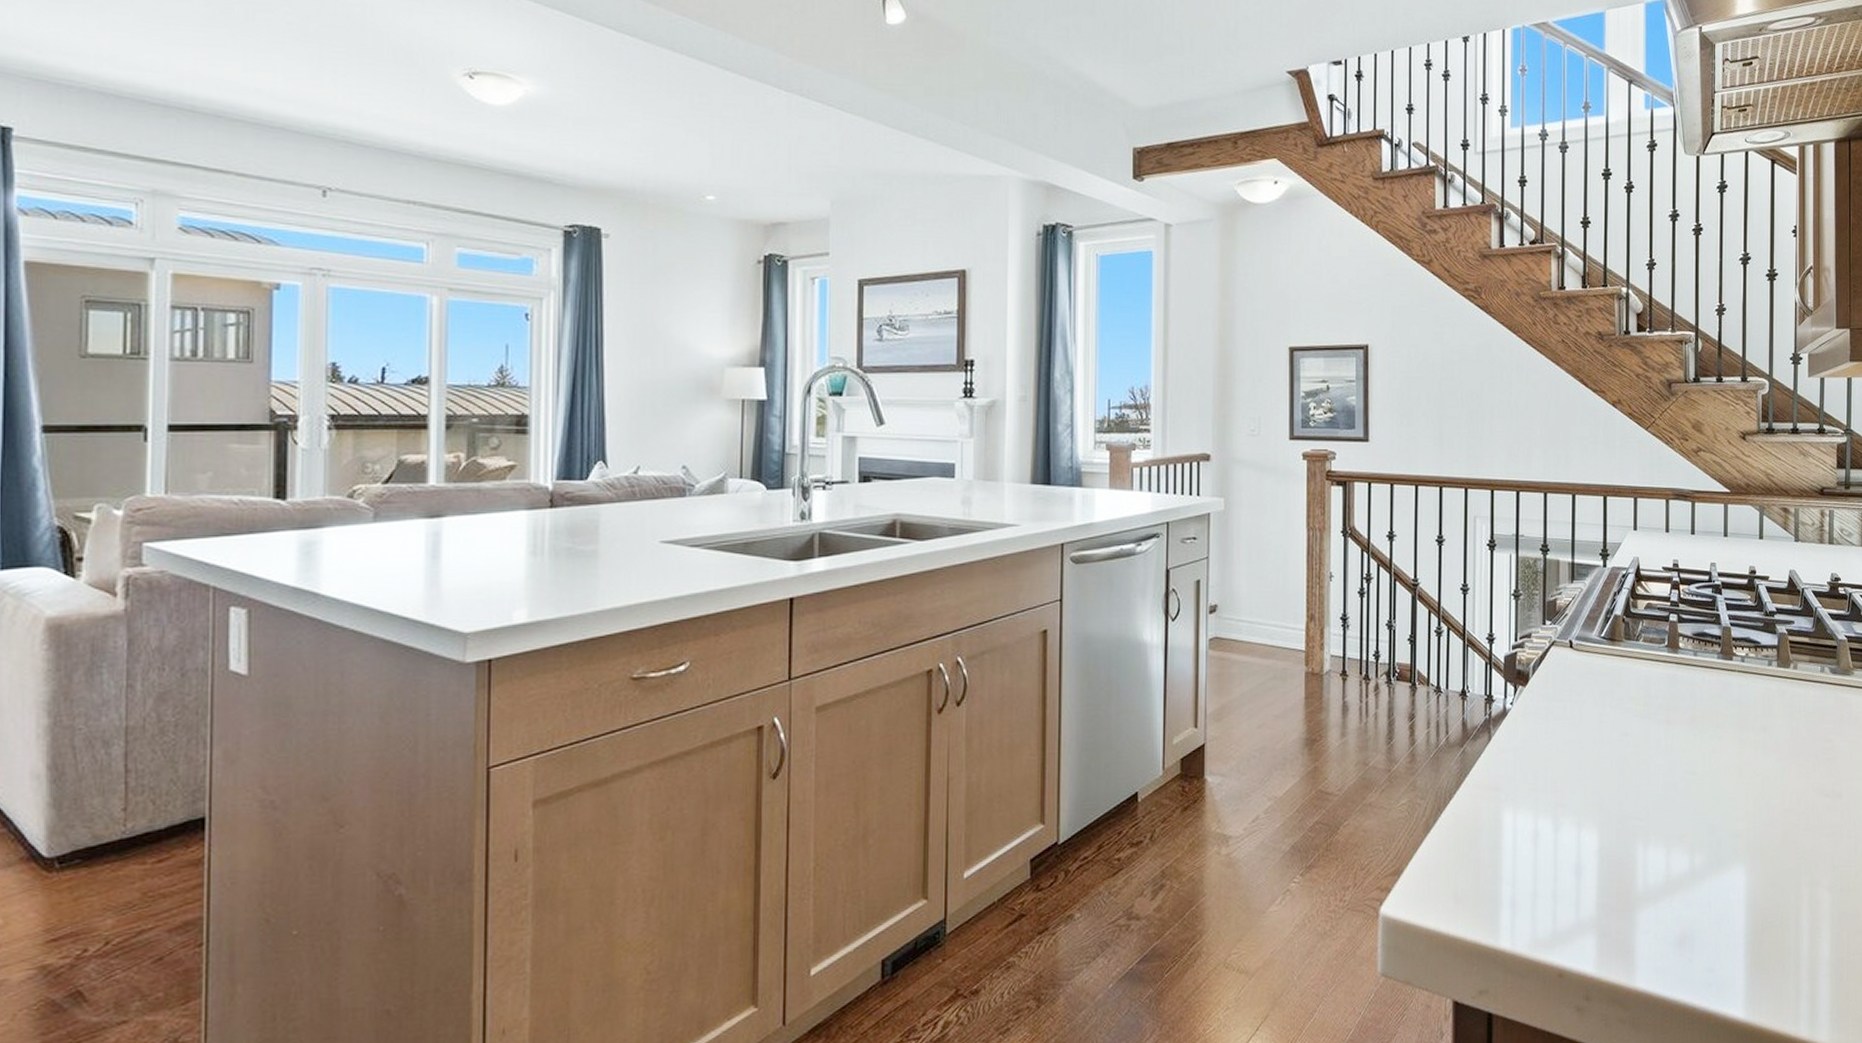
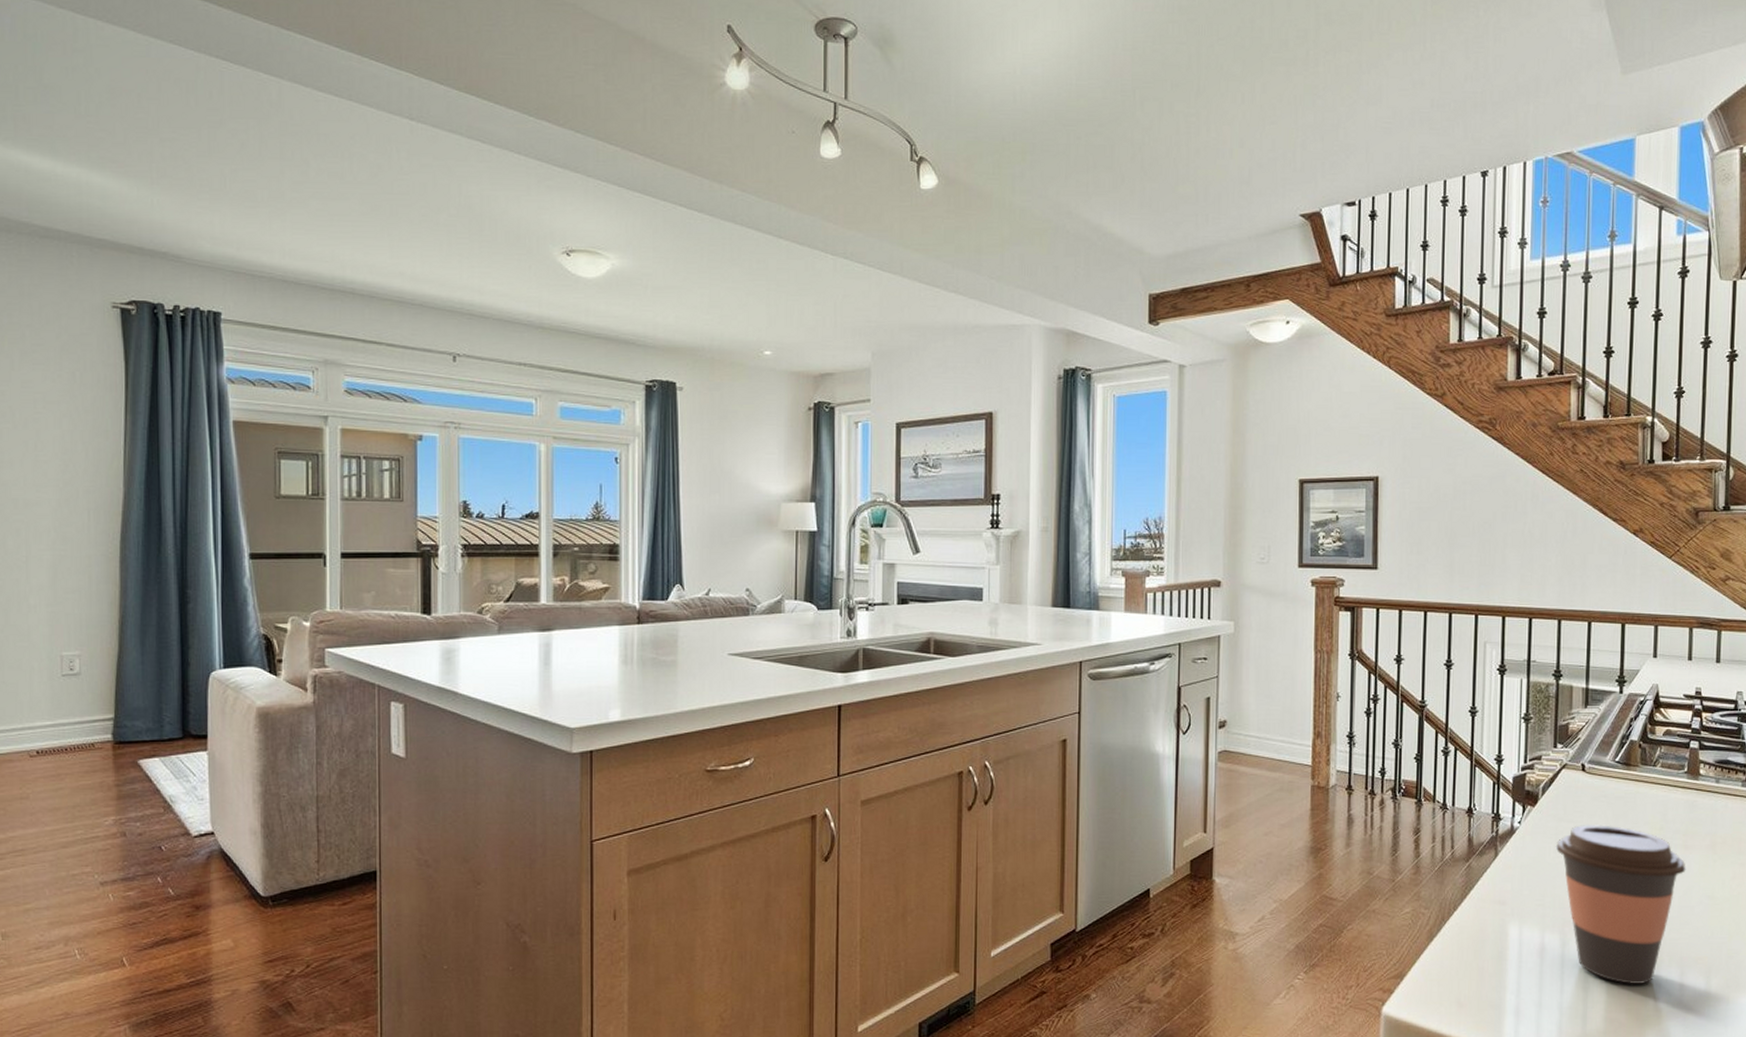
coffee cup: none [1546,702,1669,867] -> present [1555,824,1686,984]

